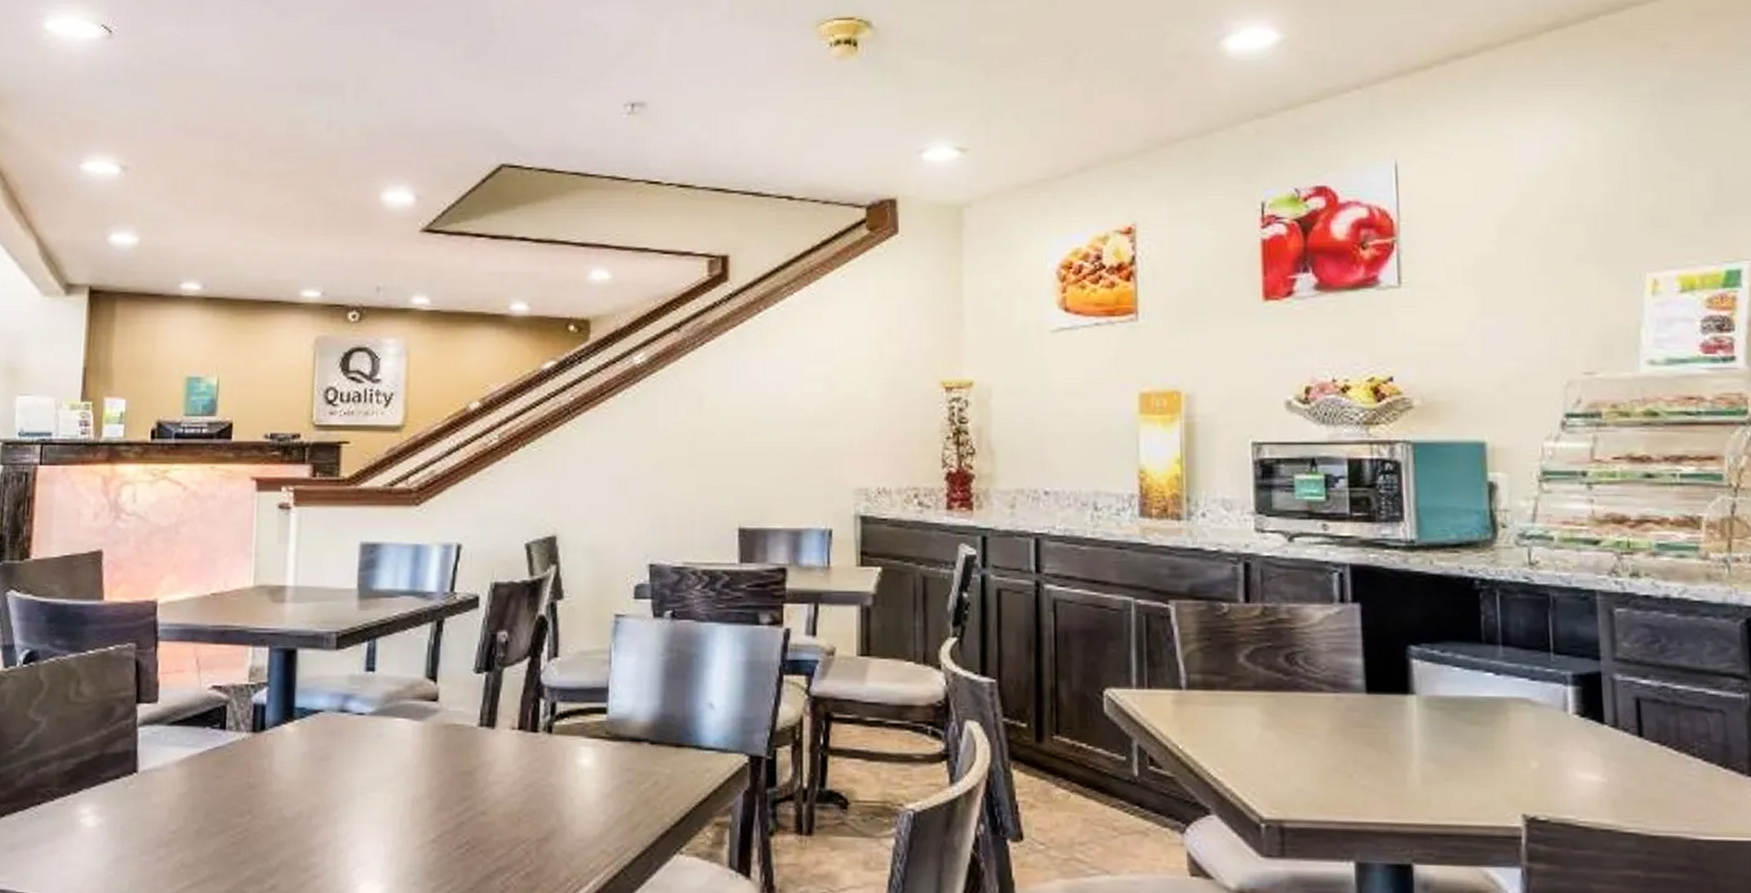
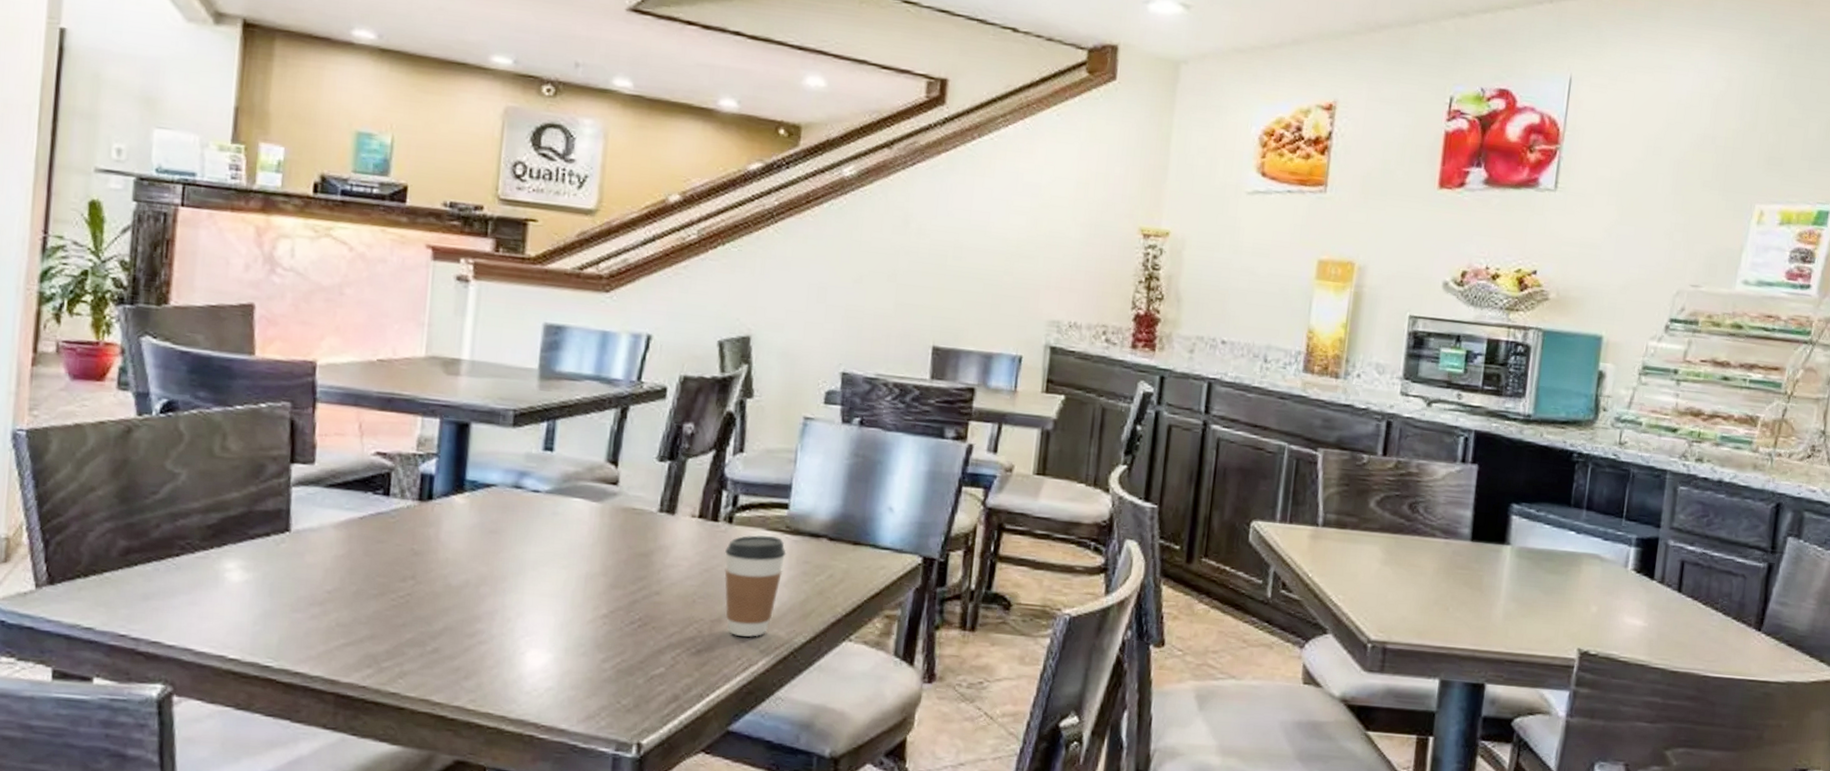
coffee cup: none [547,744,608,855] -> present [724,535,786,637]

